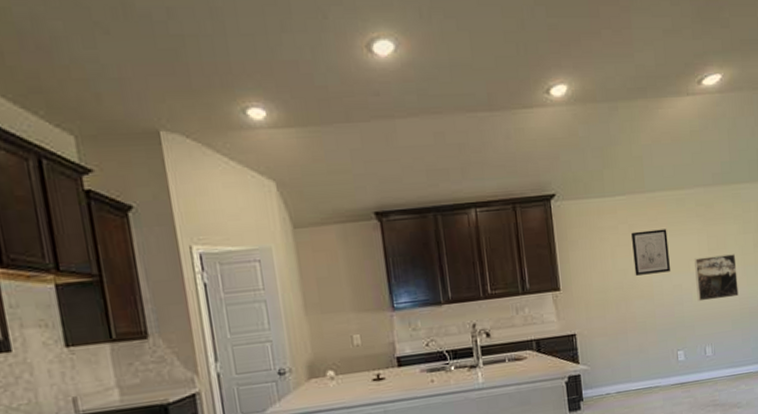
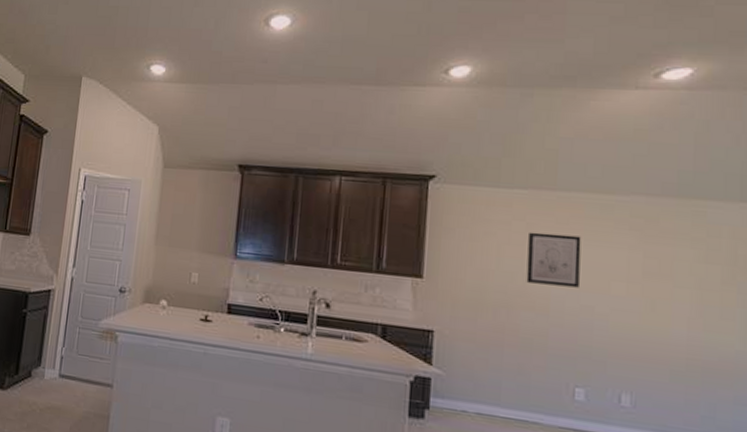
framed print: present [694,254,739,302] -> none [616,279,688,342]

